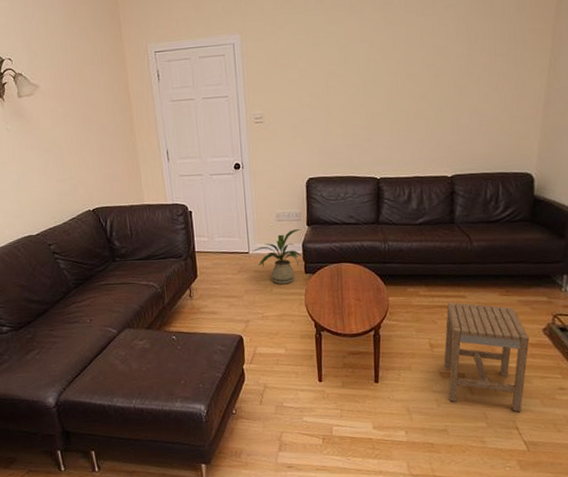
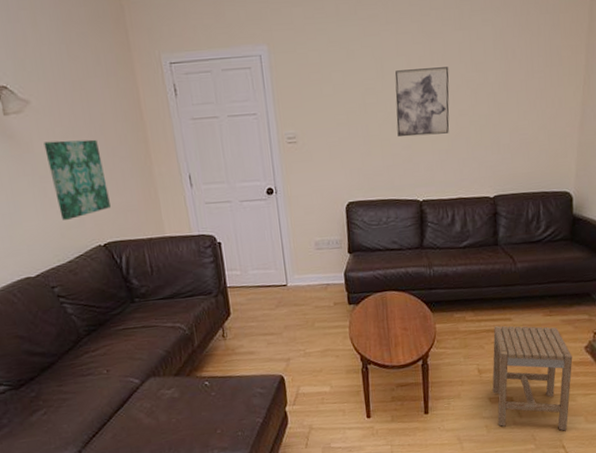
wall art: none [48,118,100,187] -> present [43,139,111,220]
house plant: present [252,229,301,285] -> none [290,257,344,318]
wall art: none [357,51,411,118] -> present [394,67,450,137]

